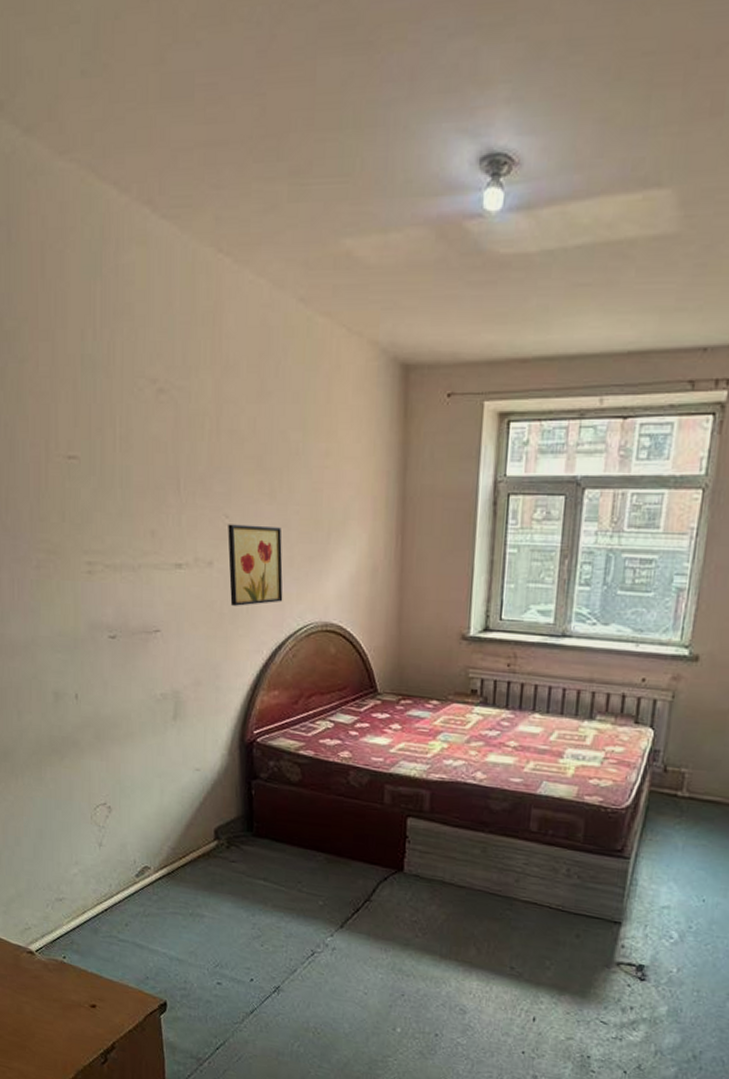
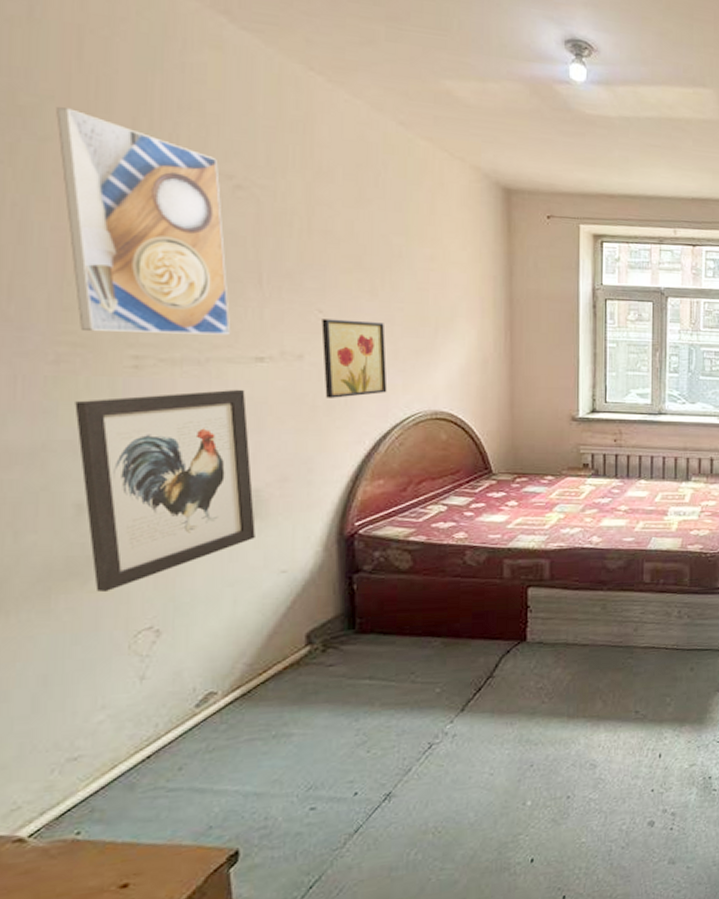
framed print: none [29,328,157,542] -> present [56,107,231,336]
wall art: none [51,594,176,770] -> present [75,389,256,593]

